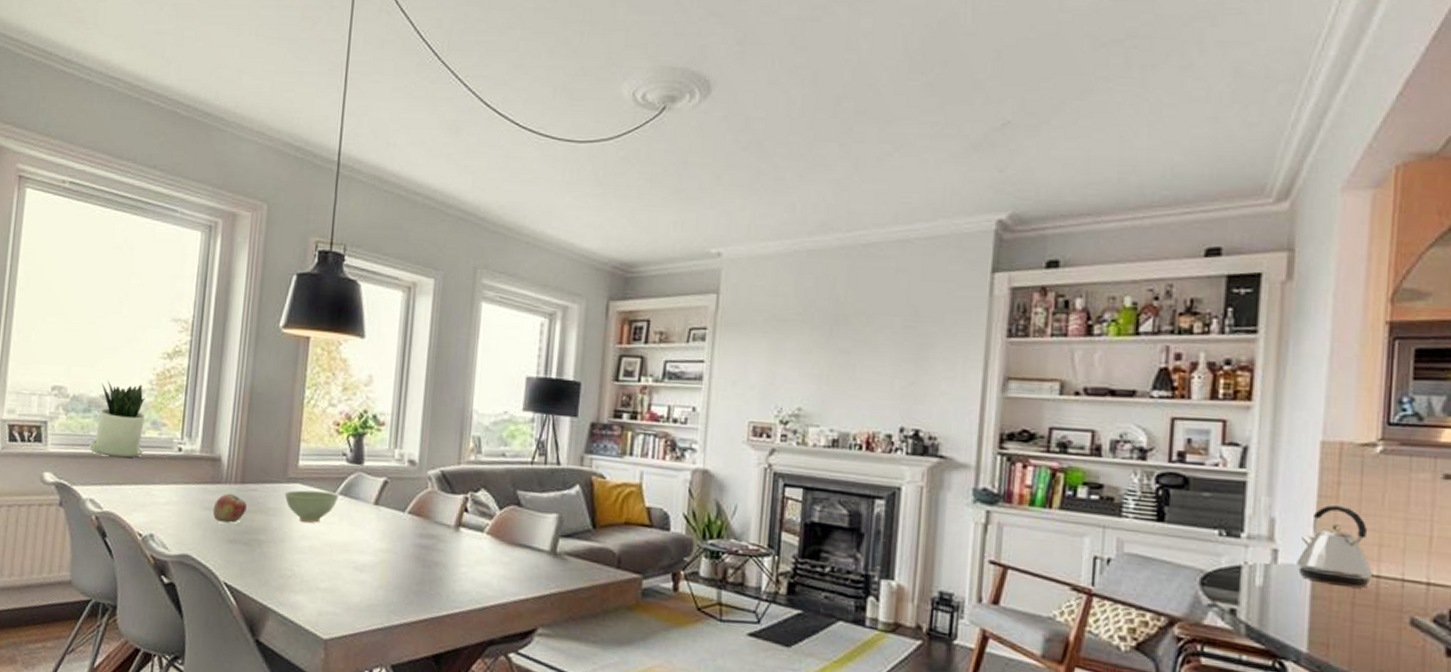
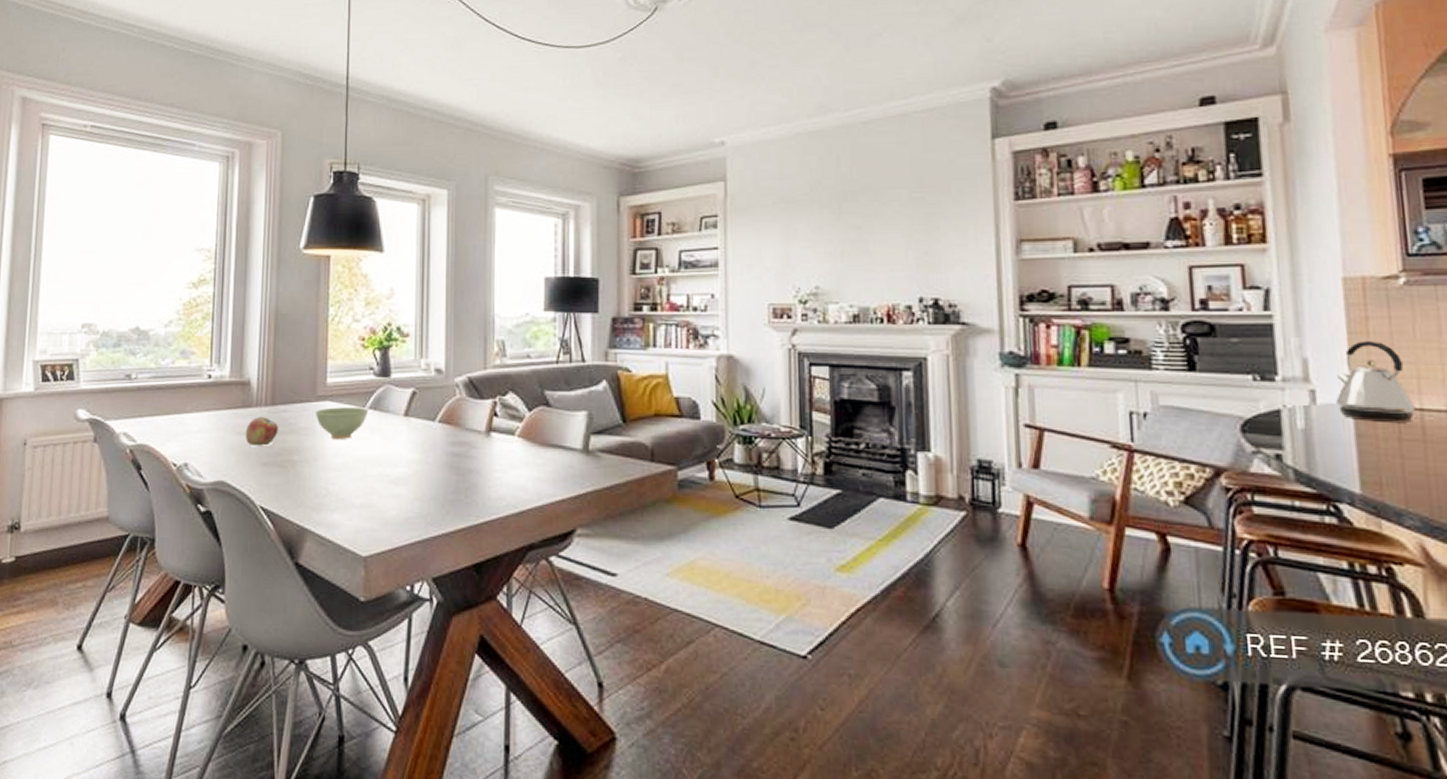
planter: present [89,380,145,458] -> none [121,314,175,389]

